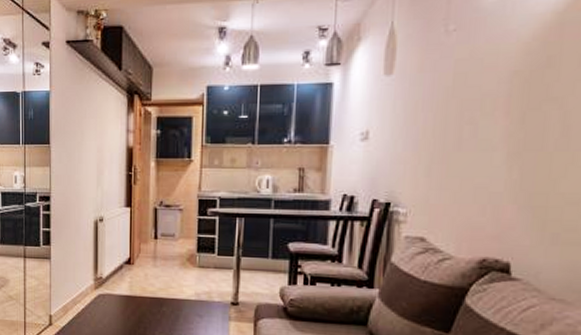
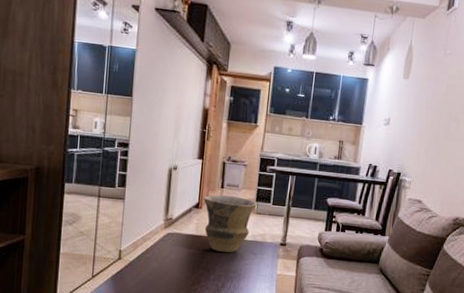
vase: none [135,247,199,315] -> present [203,195,257,253]

